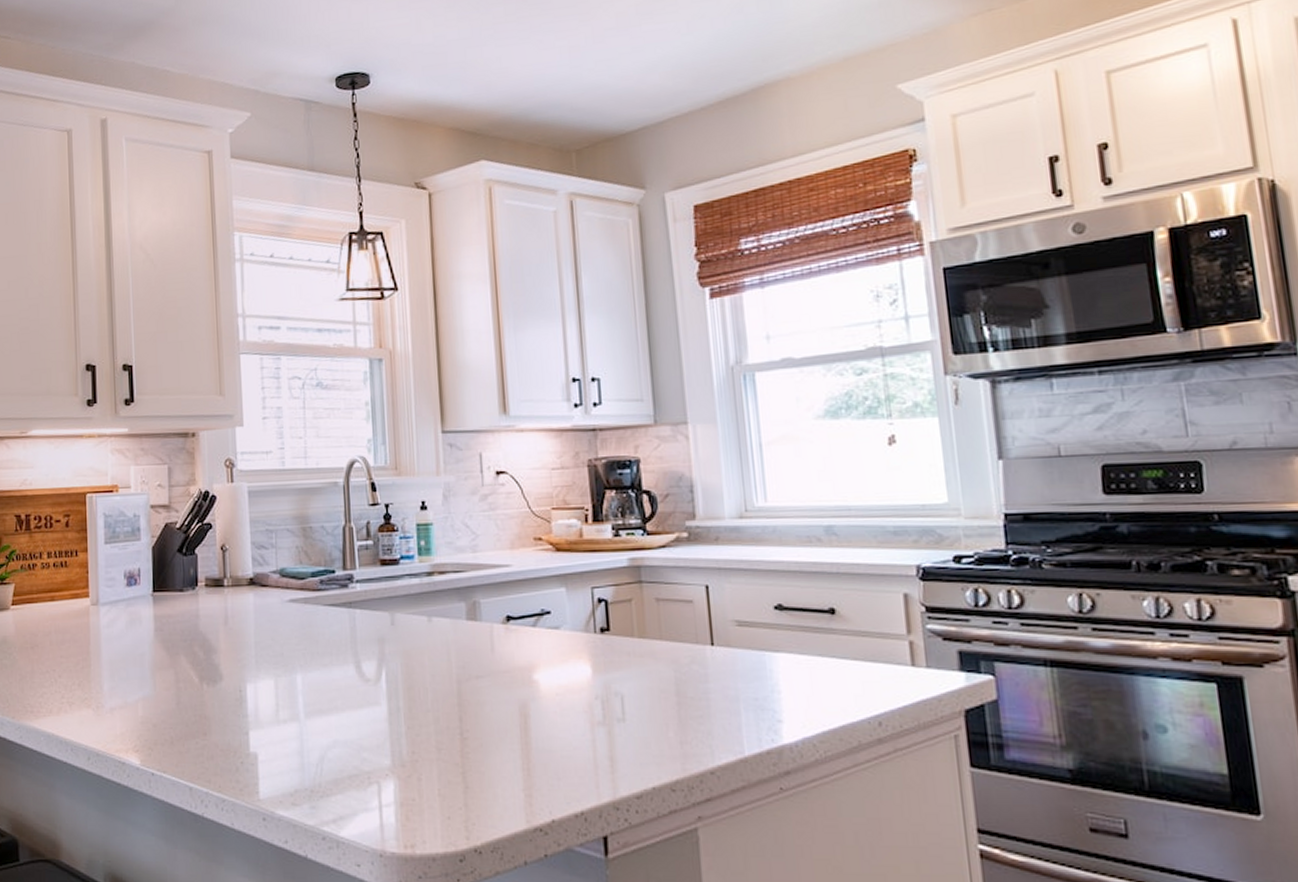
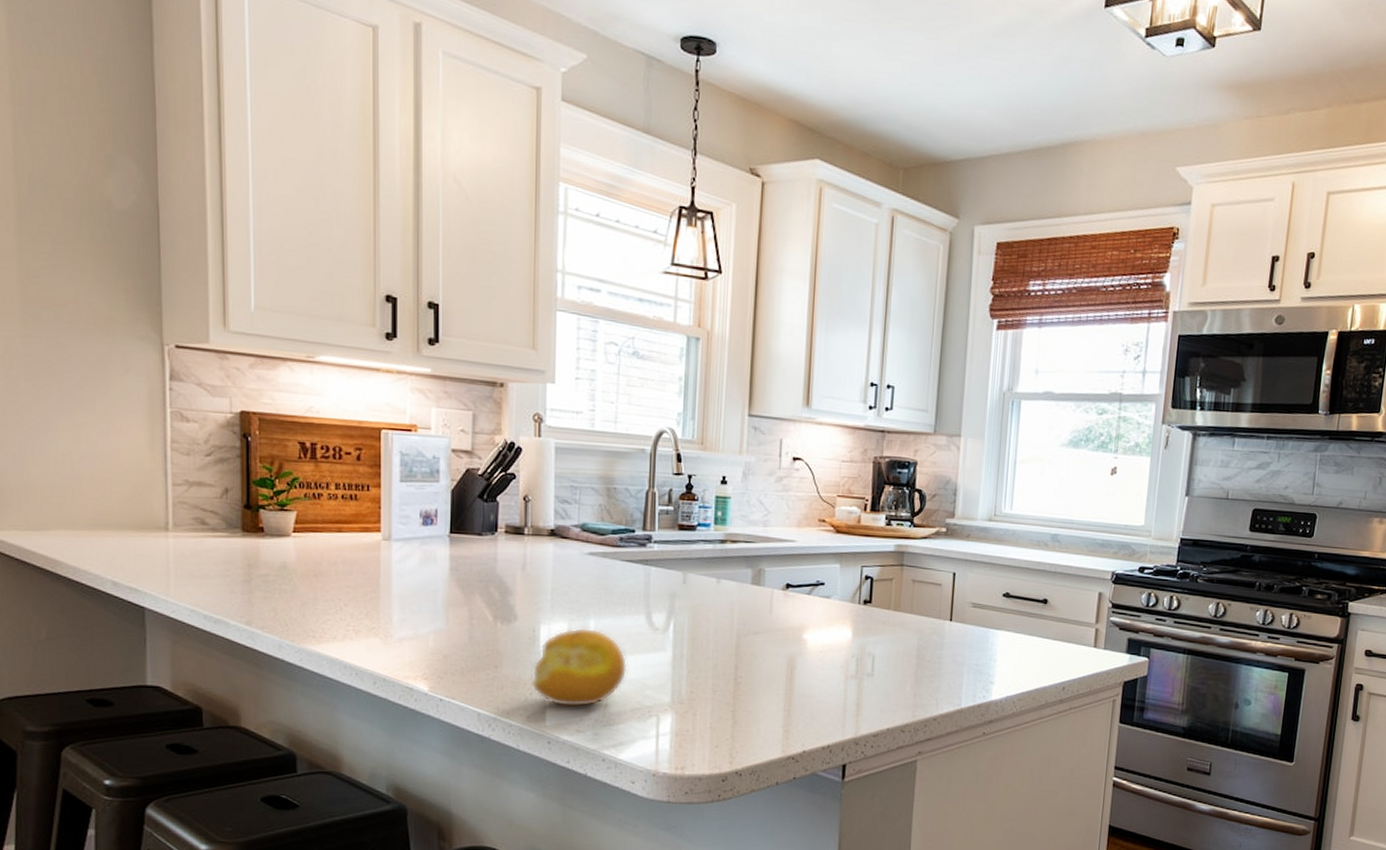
fruit: none [241,683,341,776] -> present [530,627,628,707]

